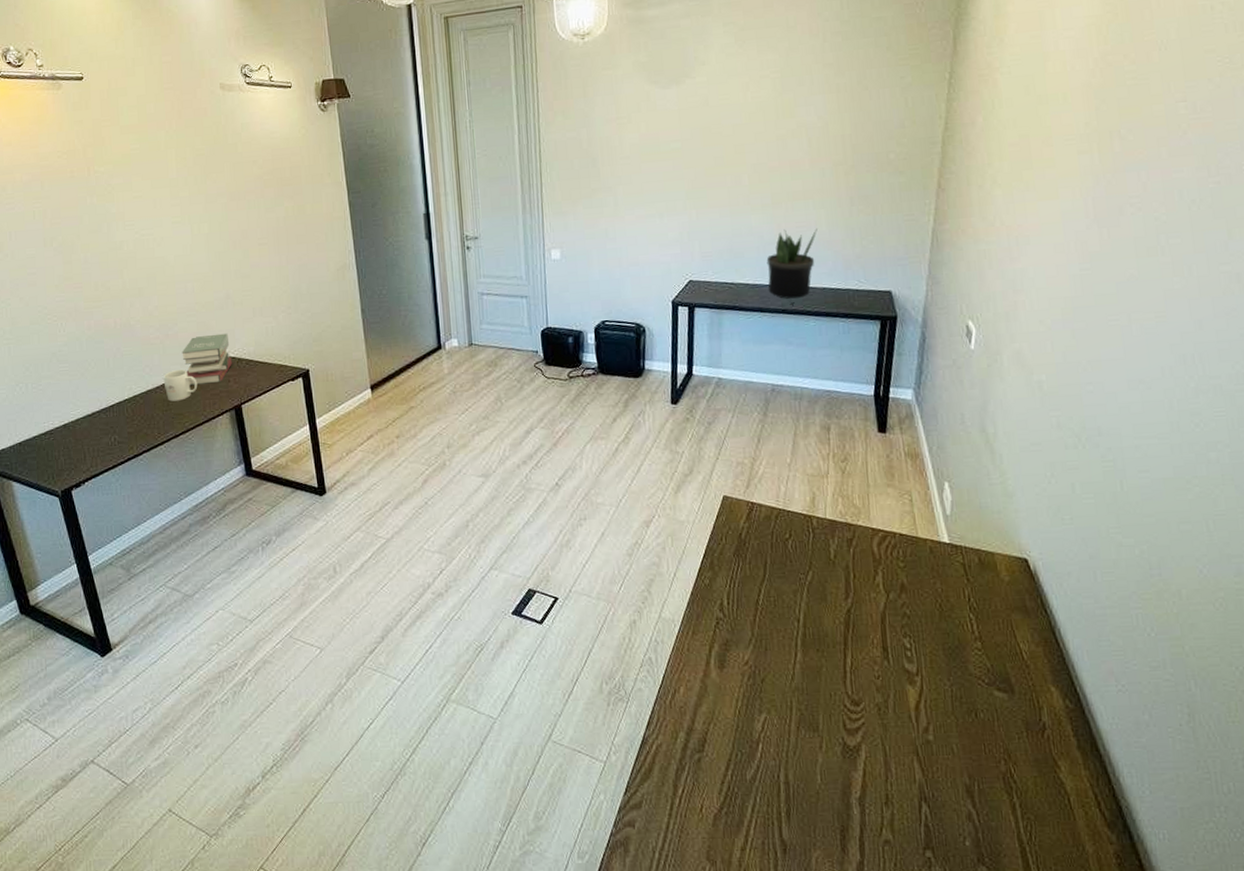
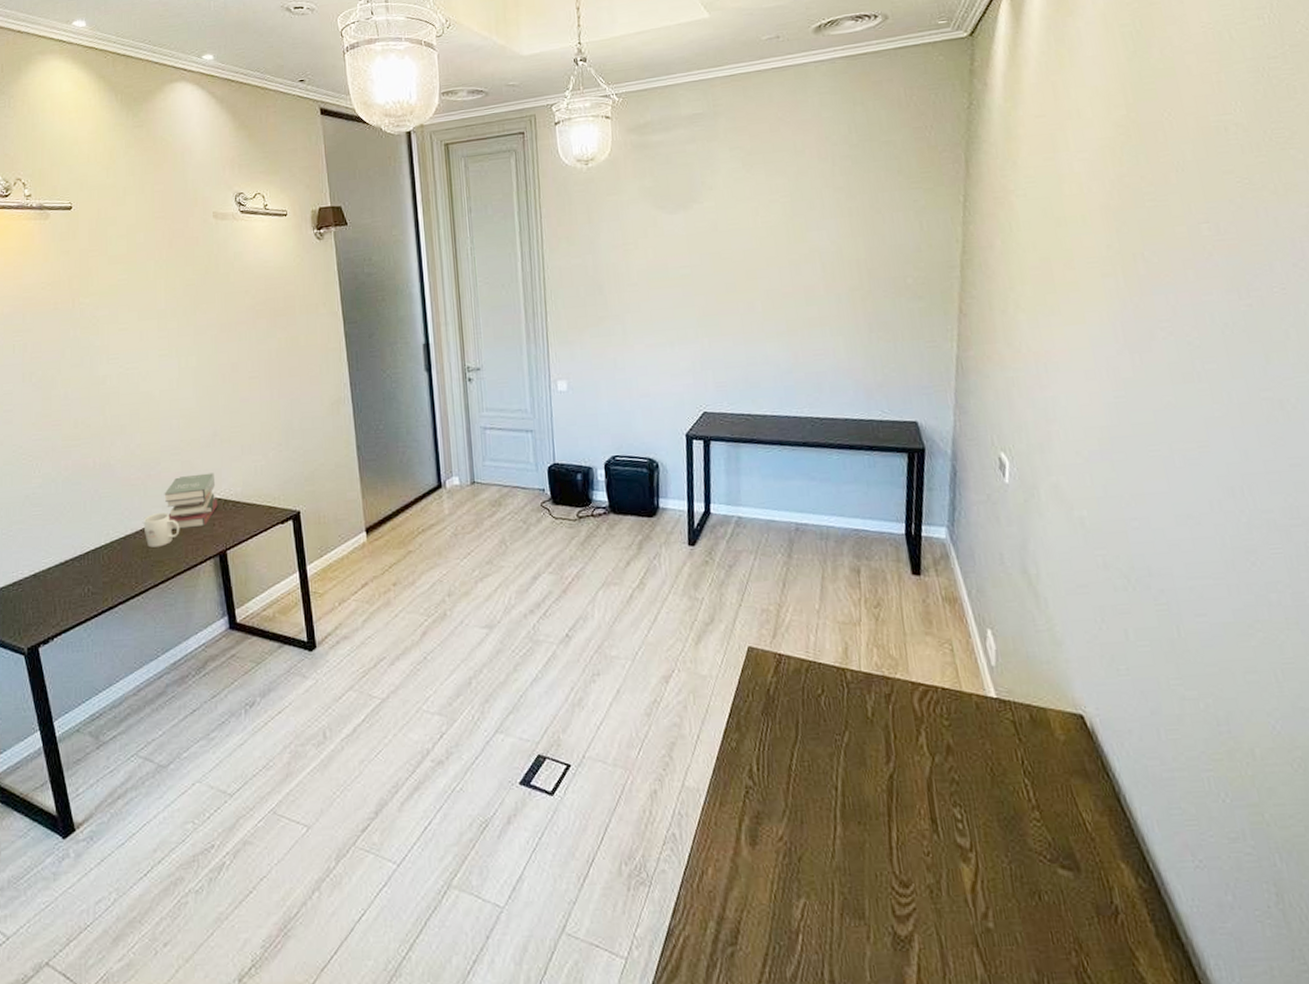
planter: present [766,228,818,299] -> none [784,356,836,431]

